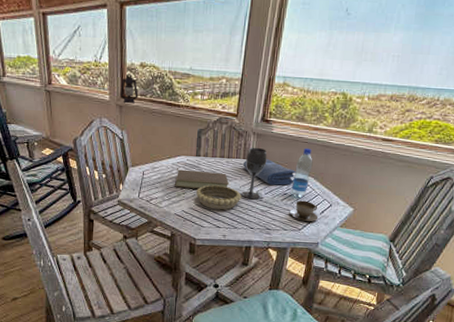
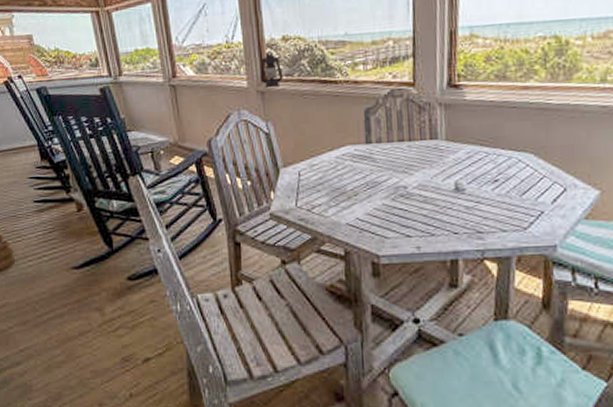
book: present [174,167,229,189] -> none [341,160,415,188]
decorative bowl: present [196,185,242,210] -> none [372,178,435,213]
wine glass: present [241,147,267,200] -> none [433,122,464,194]
towel: present [242,158,296,186] -> none [430,135,507,170]
teacup: present [289,200,319,221] -> none [506,186,550,216]
bottle: present [291,148,313,198] -> none [503,114,529,184]

